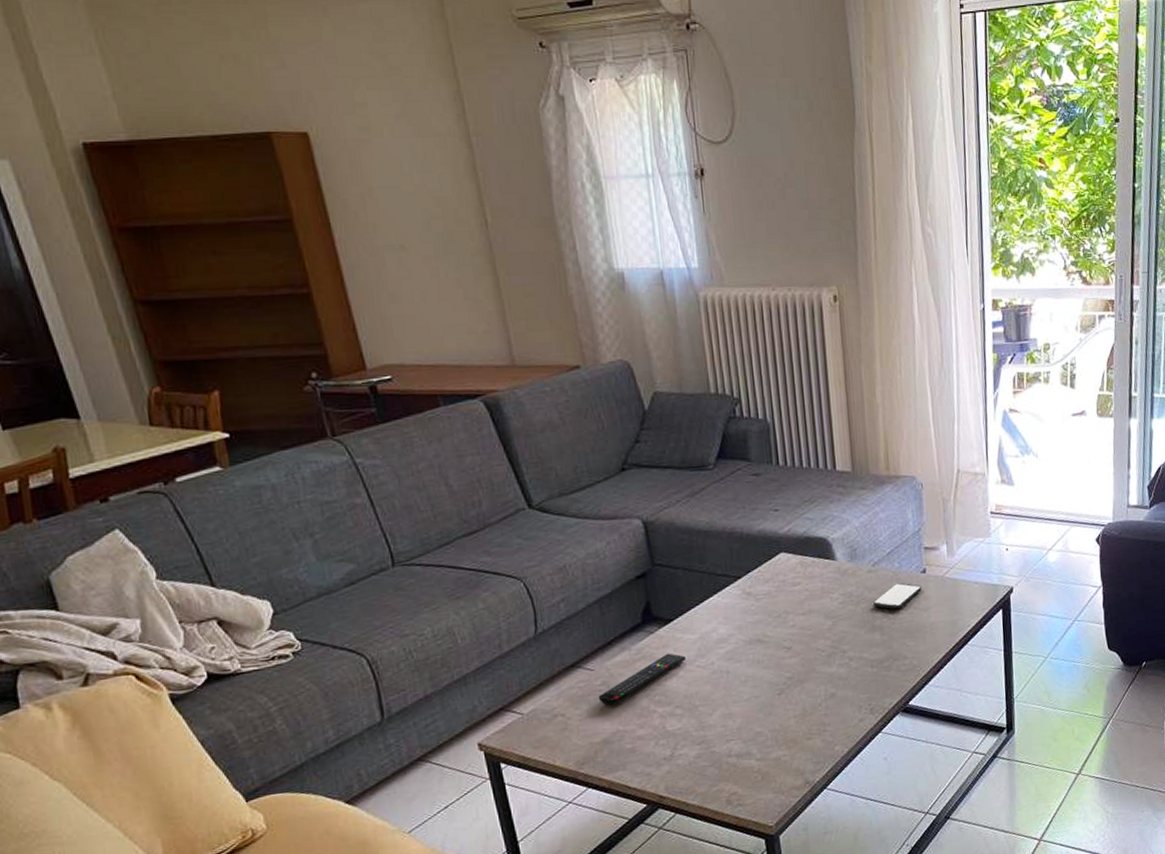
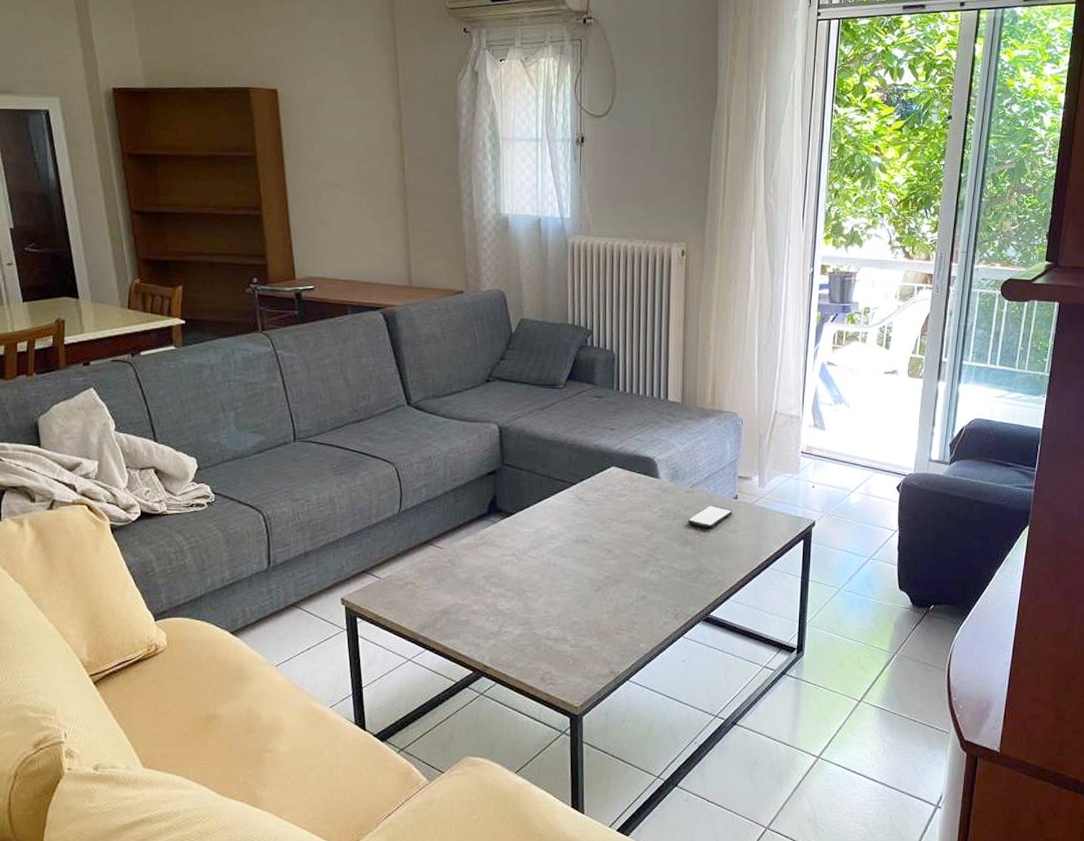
remote control: present [598,653,687,706] -> none [443,542,521,581]

